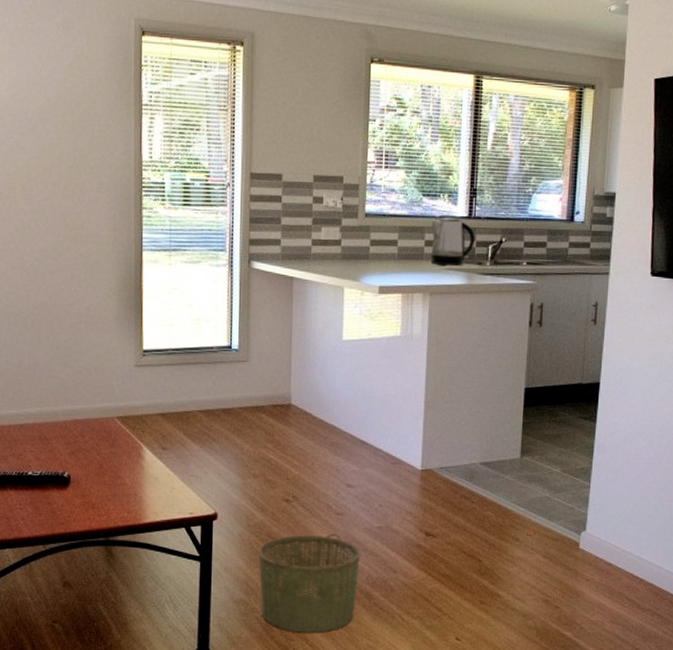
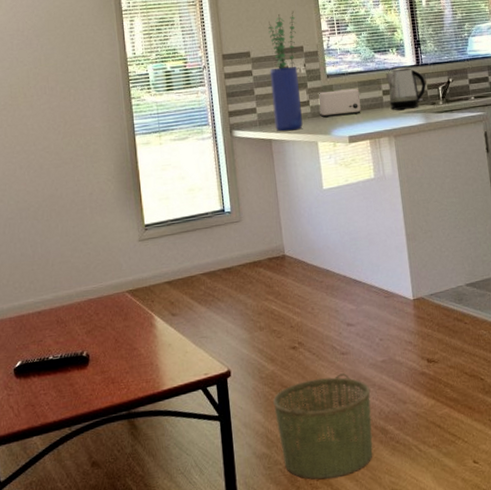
vase: none [299,133,340,271] -> present [268,10,303,132]
toaster: none [351,232,401,263] -> present [318,88,361,118]

